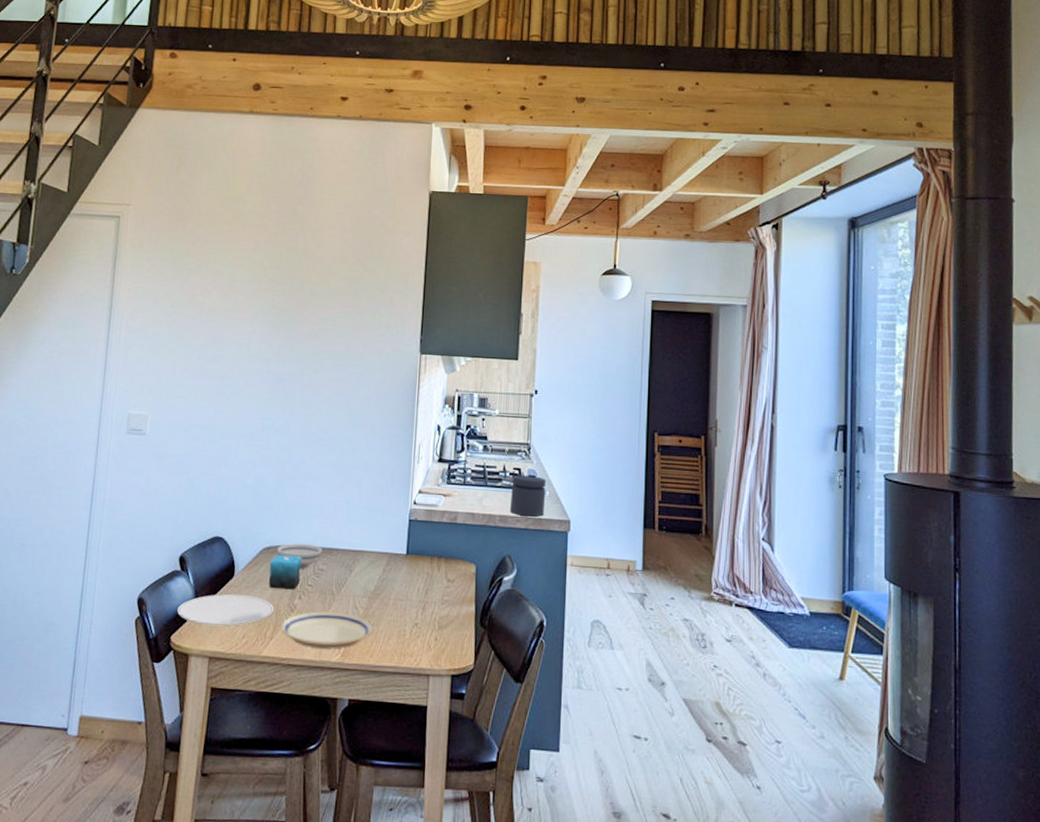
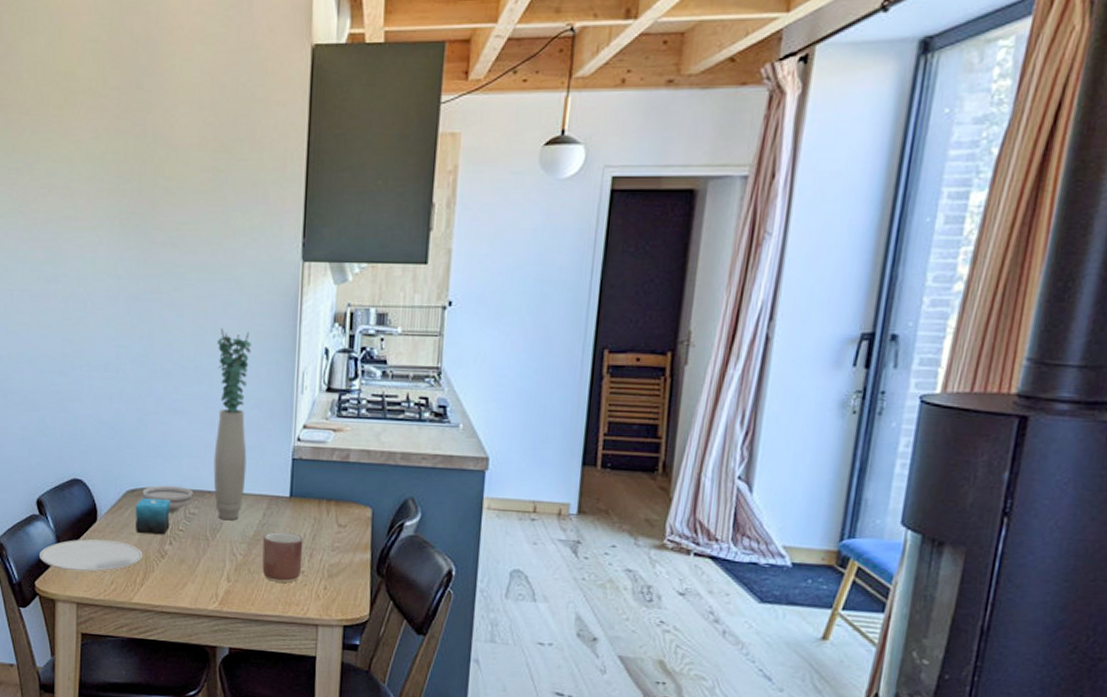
plate: present [281,611,373,649] -> none [152,557,253,597]
vase: none [341,406,377,576] -> present [213,328,251,521]
mug: none [381,586,418,635] -> present [262,532,304,583]
jar: present [510,475,546,518] -> none [414,405,460,455]

